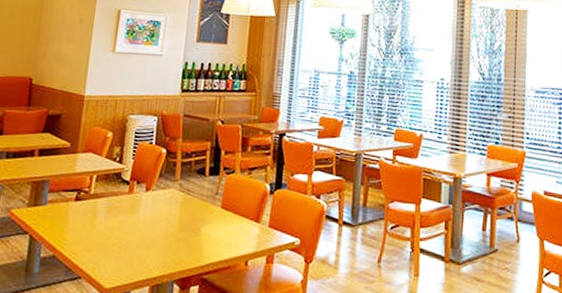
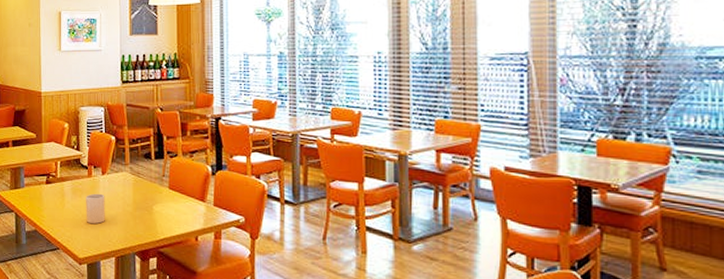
mug: none [119,212,146,247] -> present [86,193,105,224]

